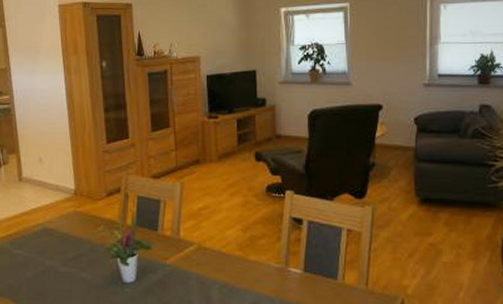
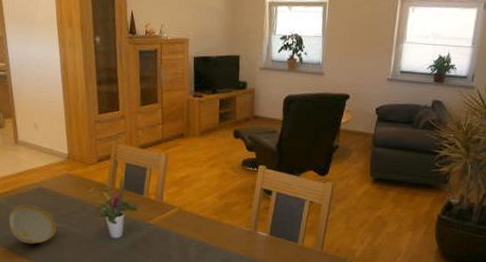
decorative bowl: none [12,248,63,293] -> present [9,204,56,244]

